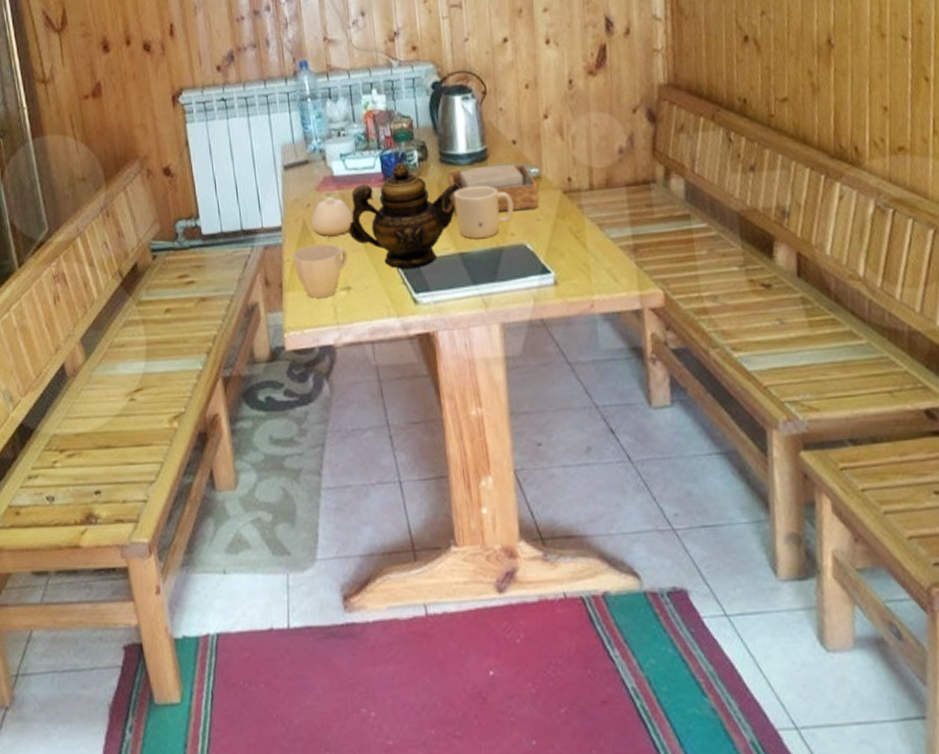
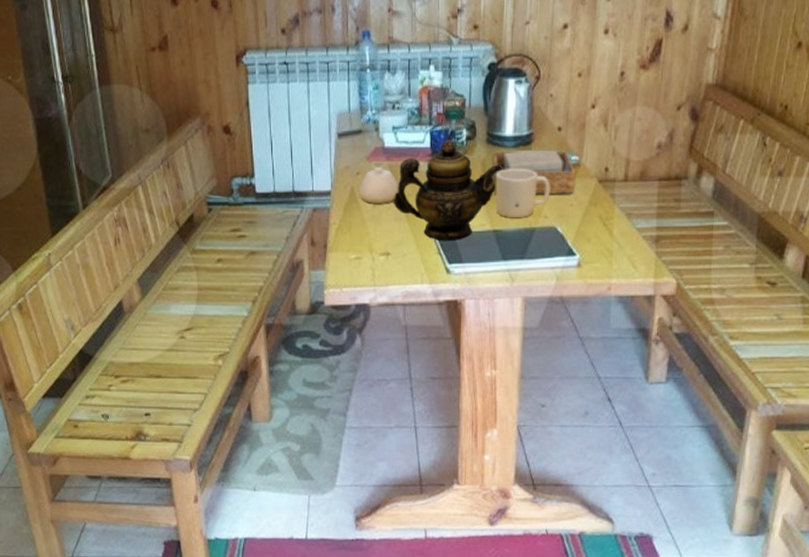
cup: present [292,244,348,298] -> none [338,211,390,260]

